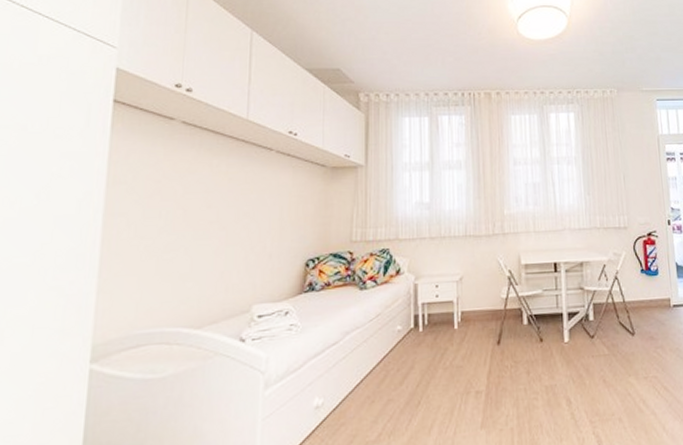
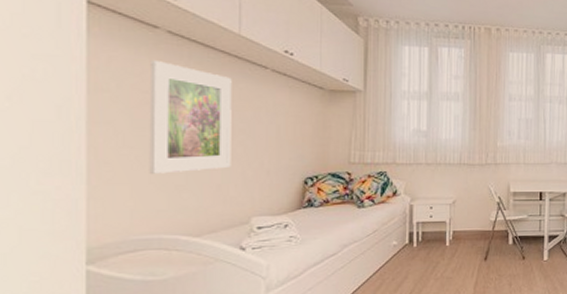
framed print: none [156,149,238,264] -> present [149,59,232,174]

